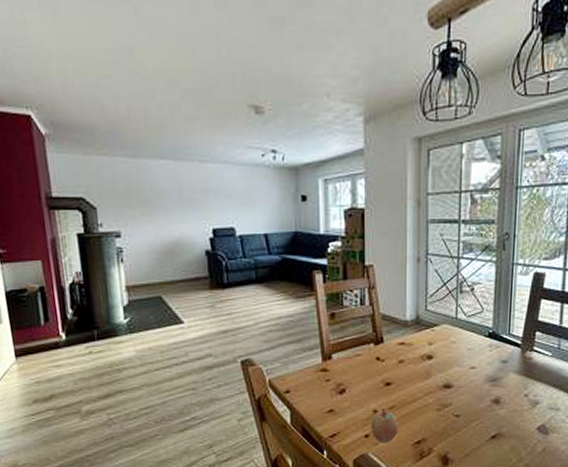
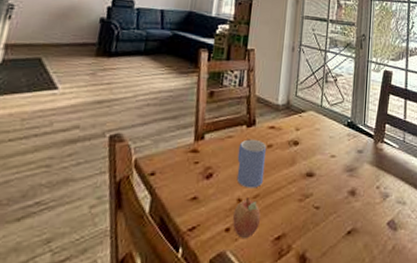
mug: none [368,356,398,401] -> present [236,139,267,188]

